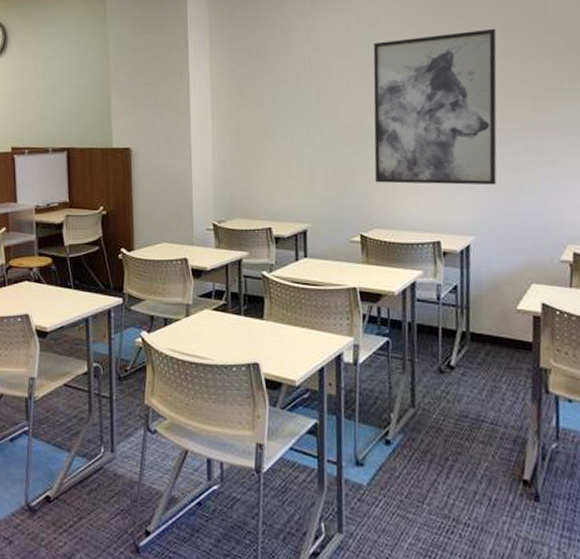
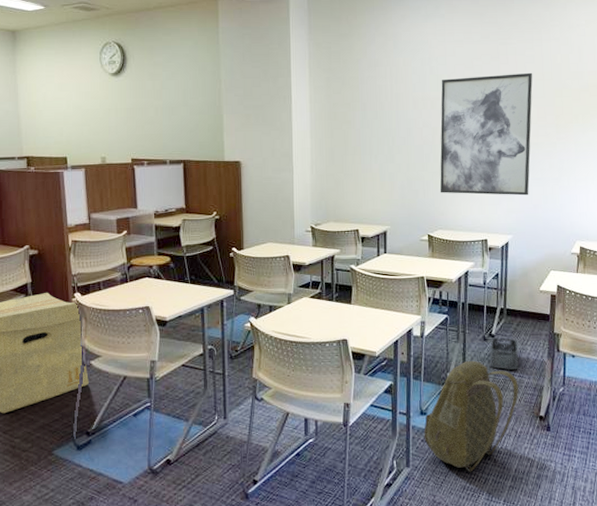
backpack: none [360,398,491,548] -> present [424,360,519,472]
storage bin: none [447,370,491,415] -> present [488,337,520,371]

